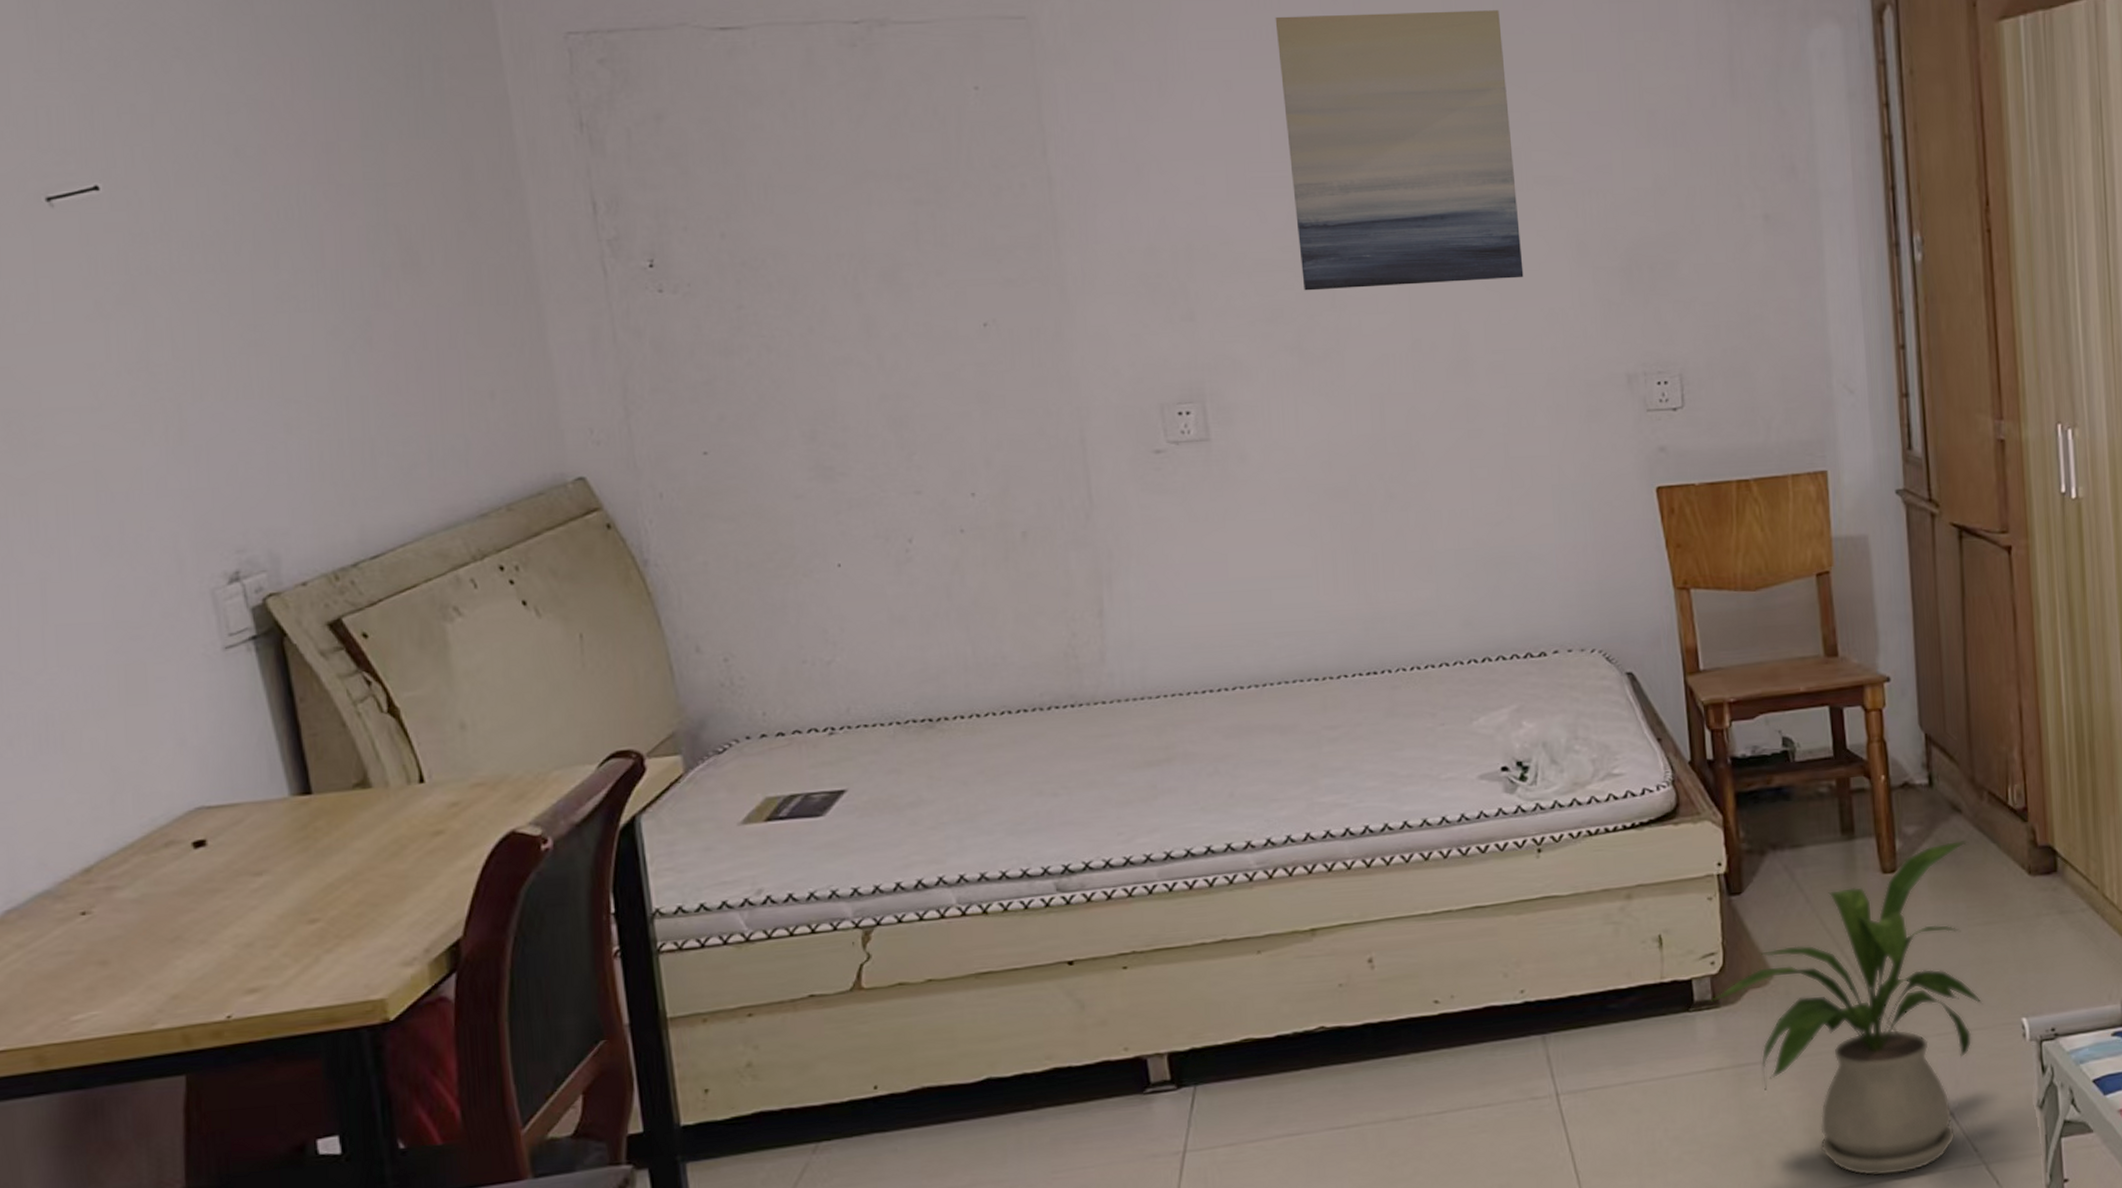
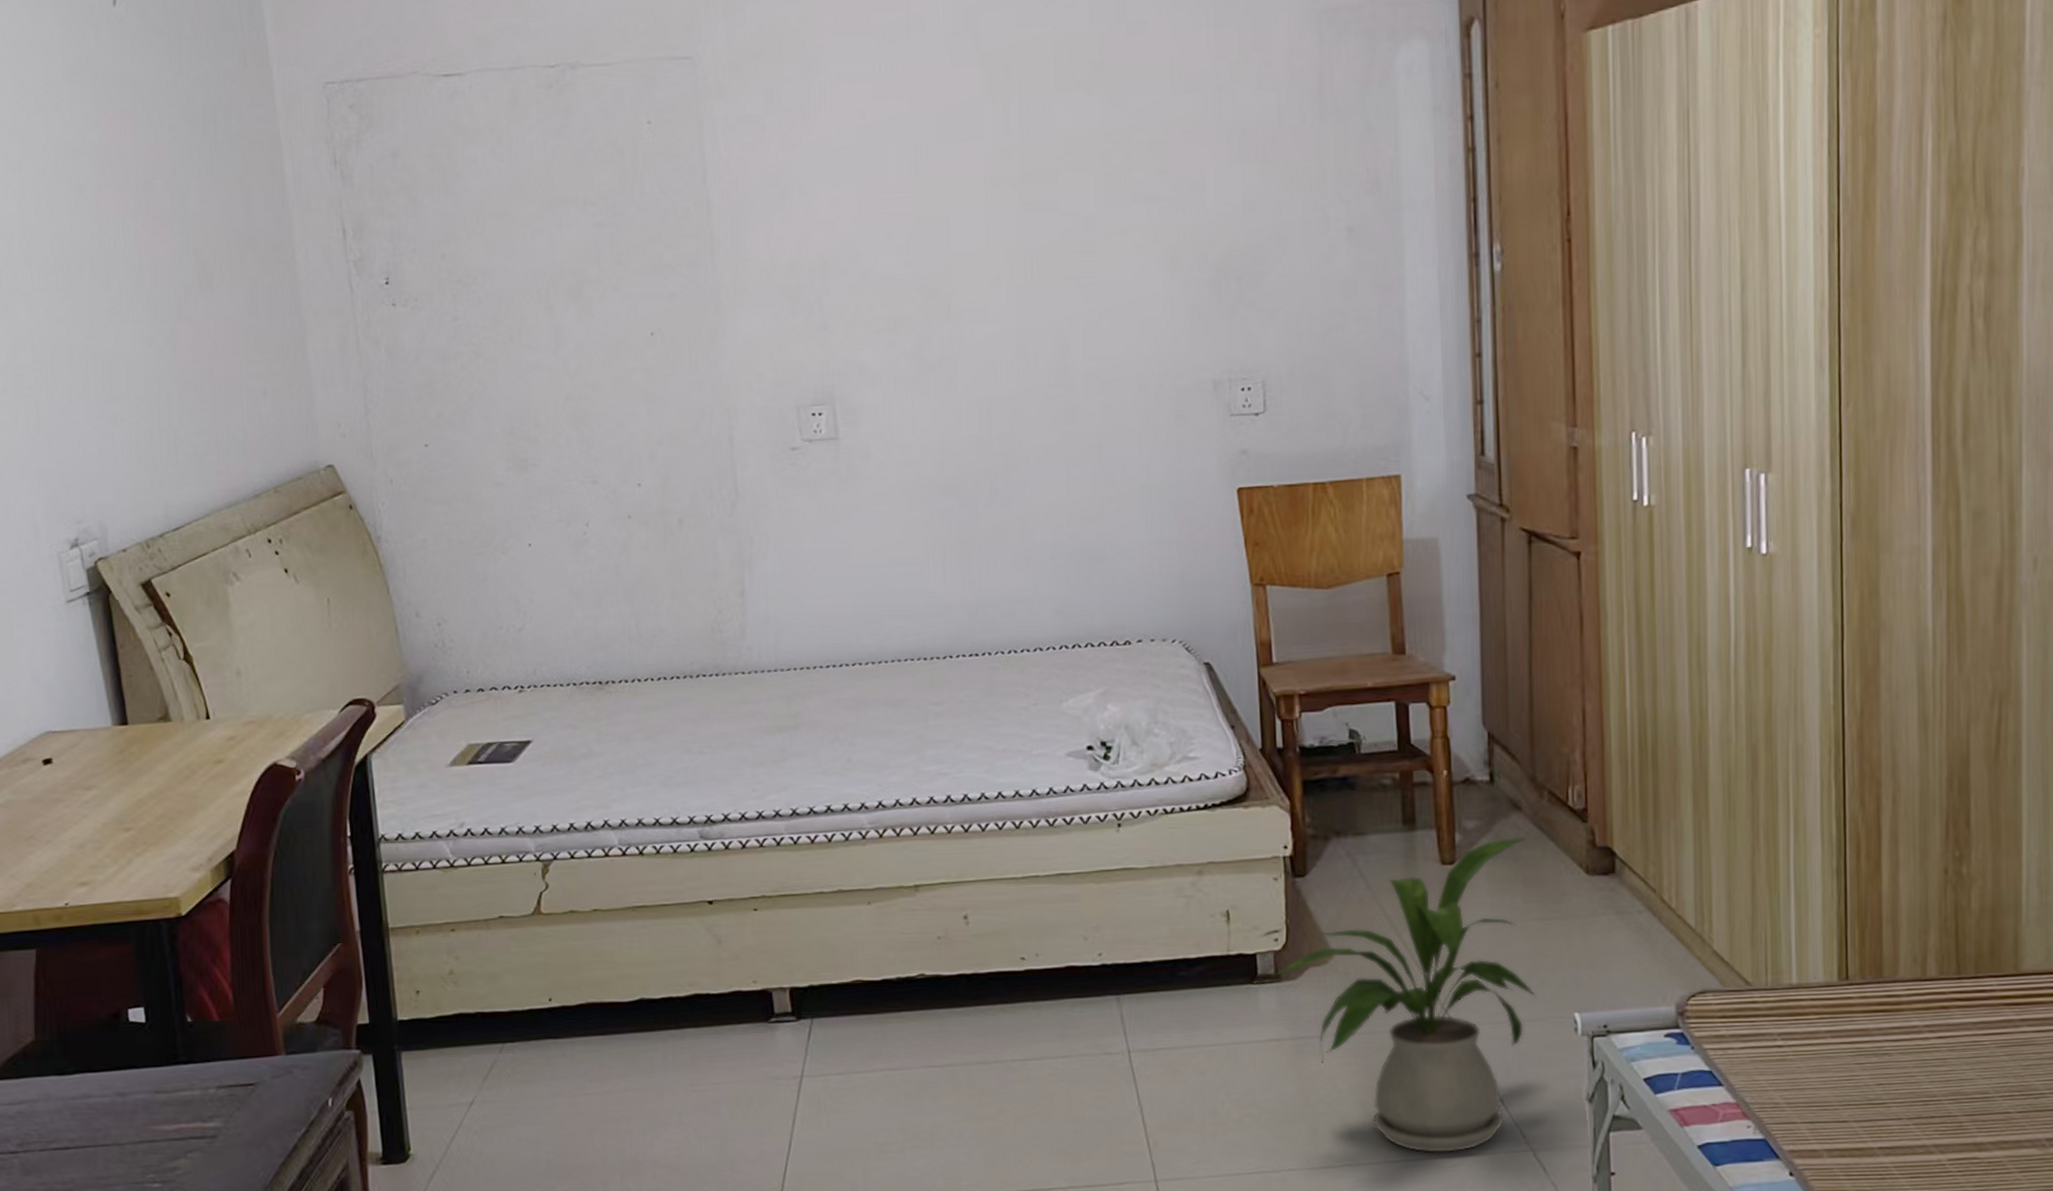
wall art: present [1275,10,1524,291] -> none [904,37,1120,303]

